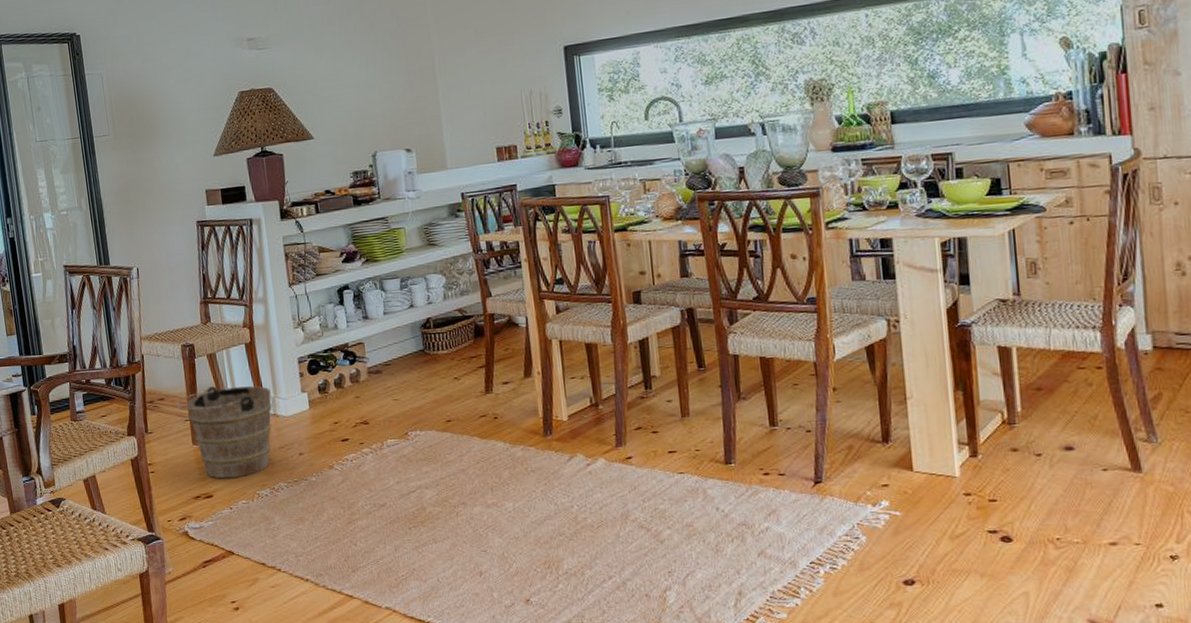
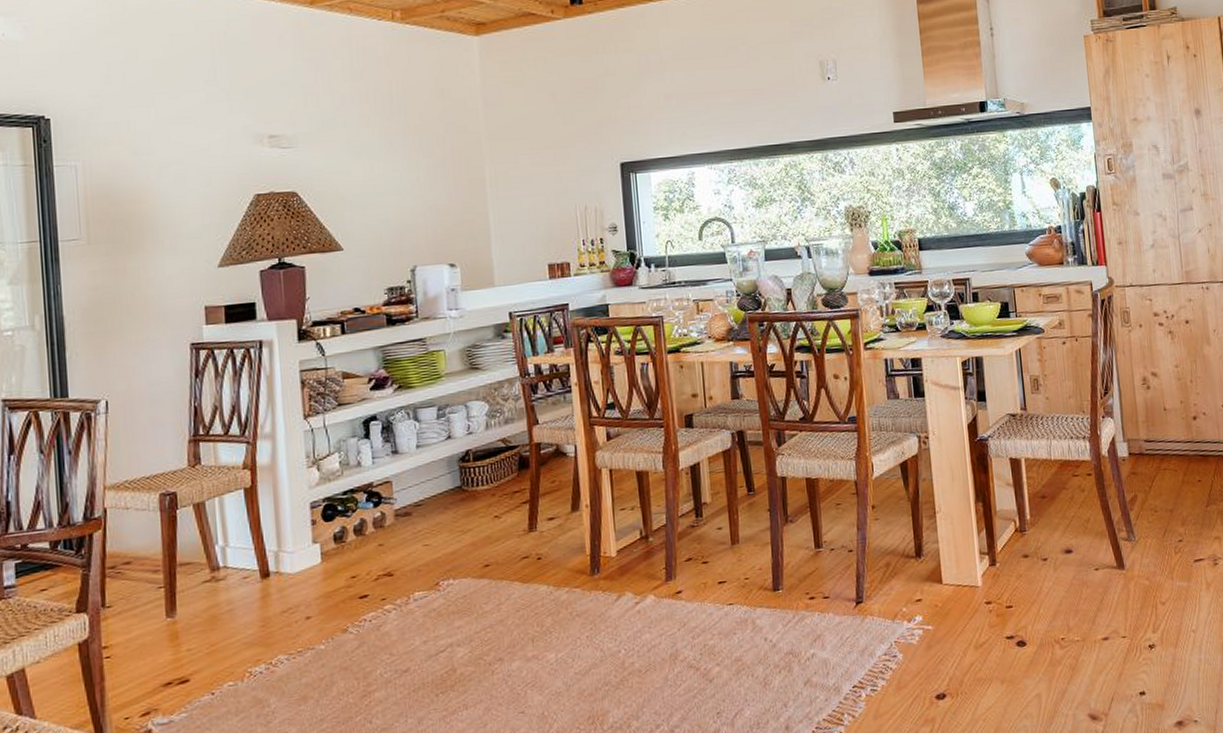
bucket: present [176,386,273,479] -> none [147,538,275,658]

